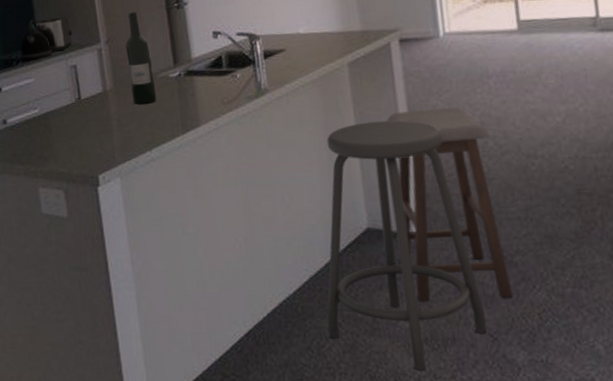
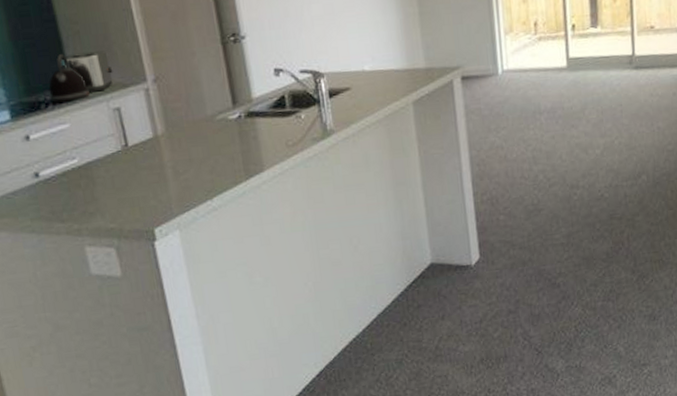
wine bottle: present [125,12,157,104] -> none [177,46,216,150]
bar stool: present [326,120,487,371] -> none [392,157,533,388]
bar stool: present [387,107,513,302] -> none [450,143,555,327]

